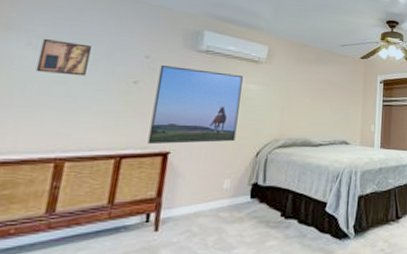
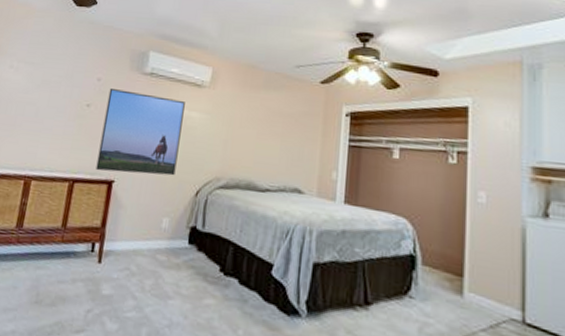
wall art: present [36,38,91,76] -> none [15,61,55,98]

